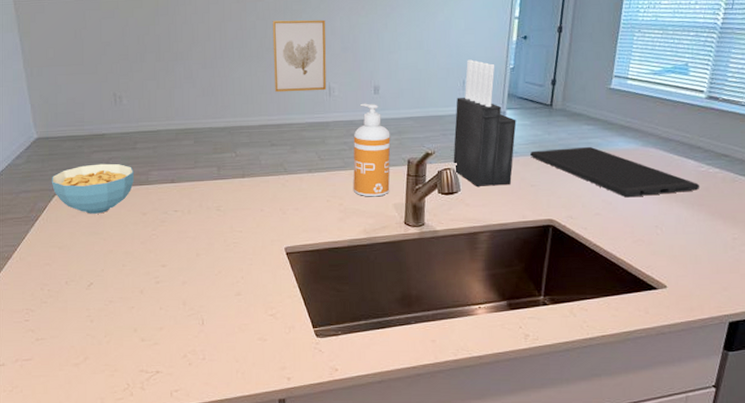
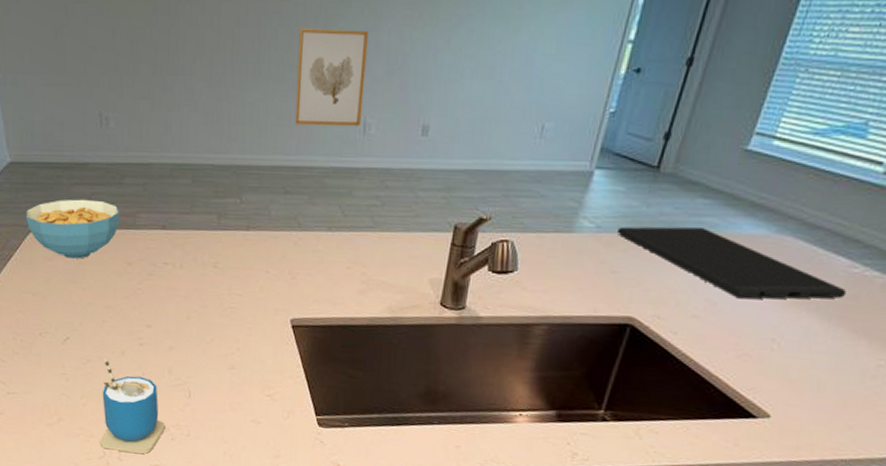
cup: none [123,296,183,382] -> present [100,356,165,455]
soap dispenser: present [353,103,391,197] -> none [382,147,436,269]
knife block: present [453,59,517,187] -> none [512,97,607,268]

